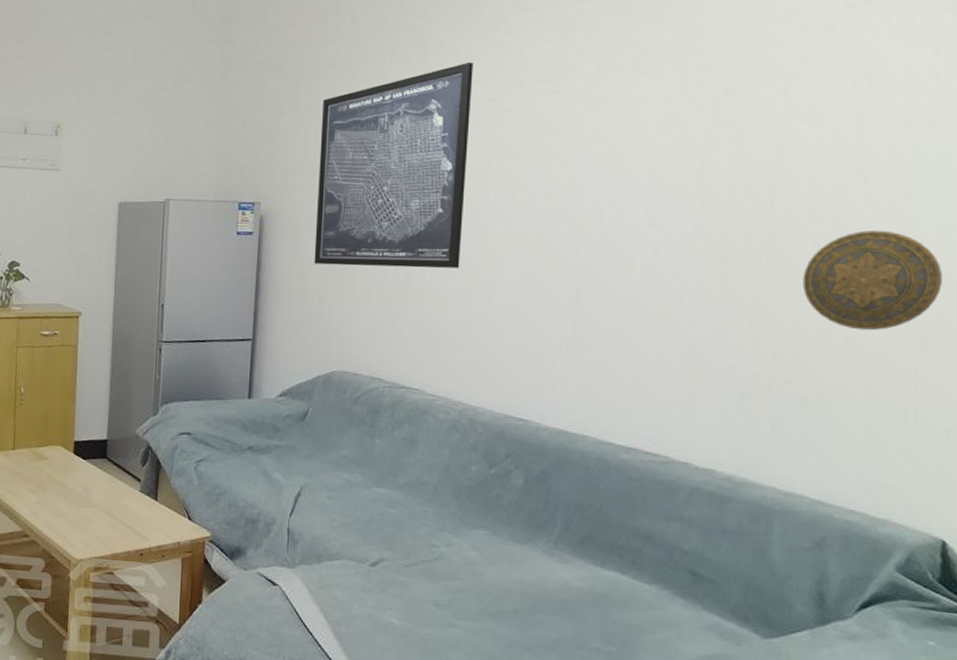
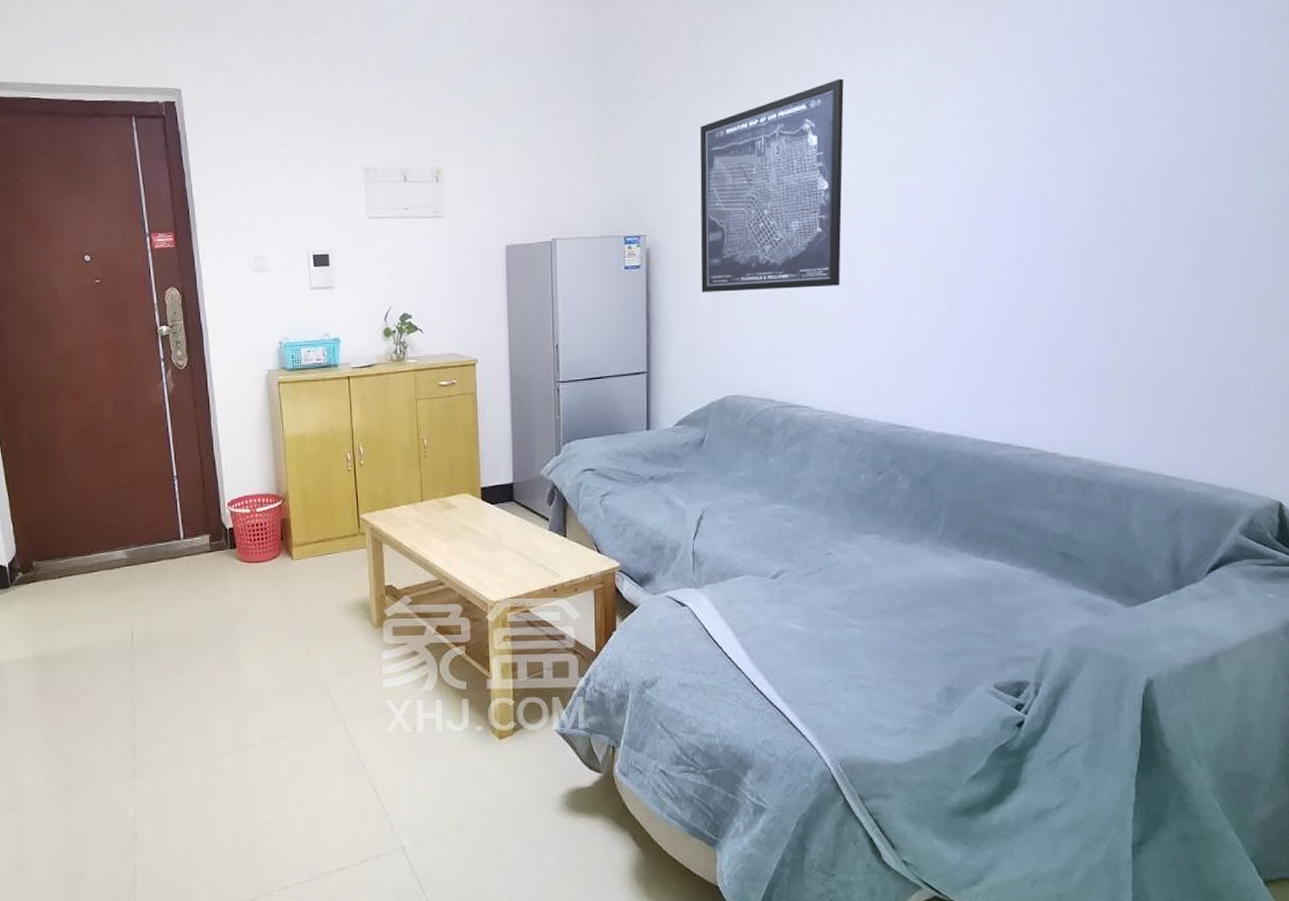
decorative plate: present [802,230,942,331] -> none [1154,218,1277,315]

